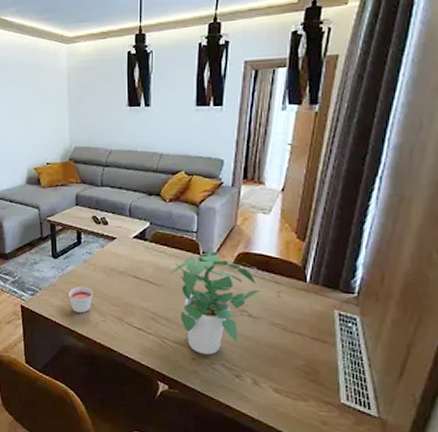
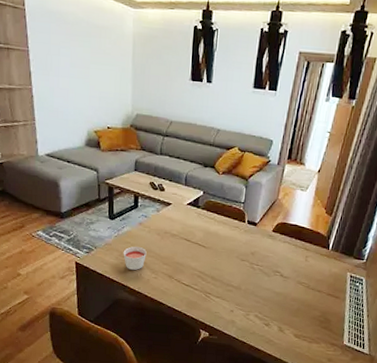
potted plant: present [167,251,263,355] -> none [215,220,295,308]

